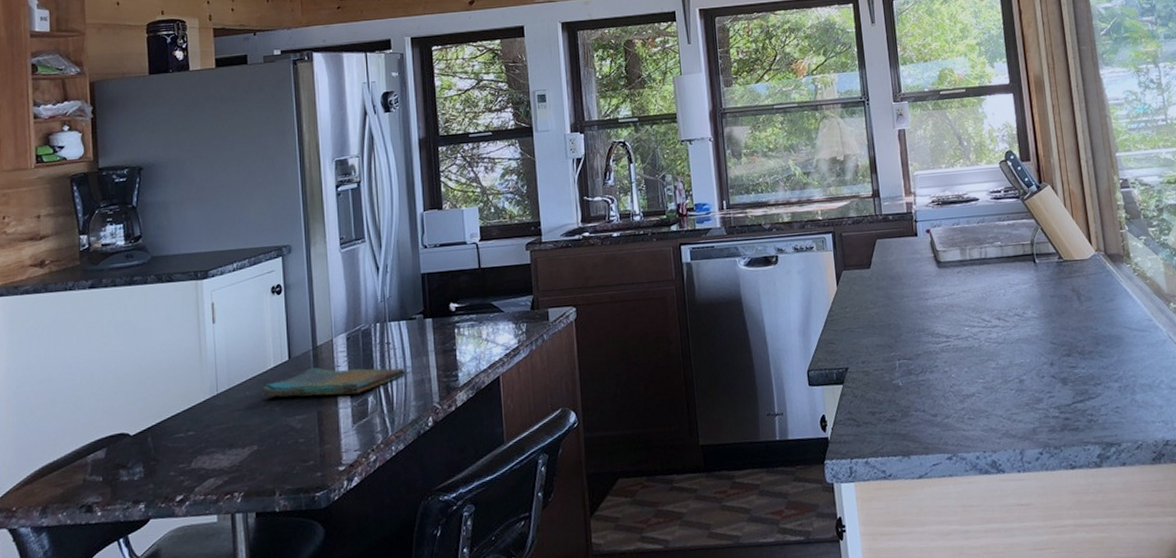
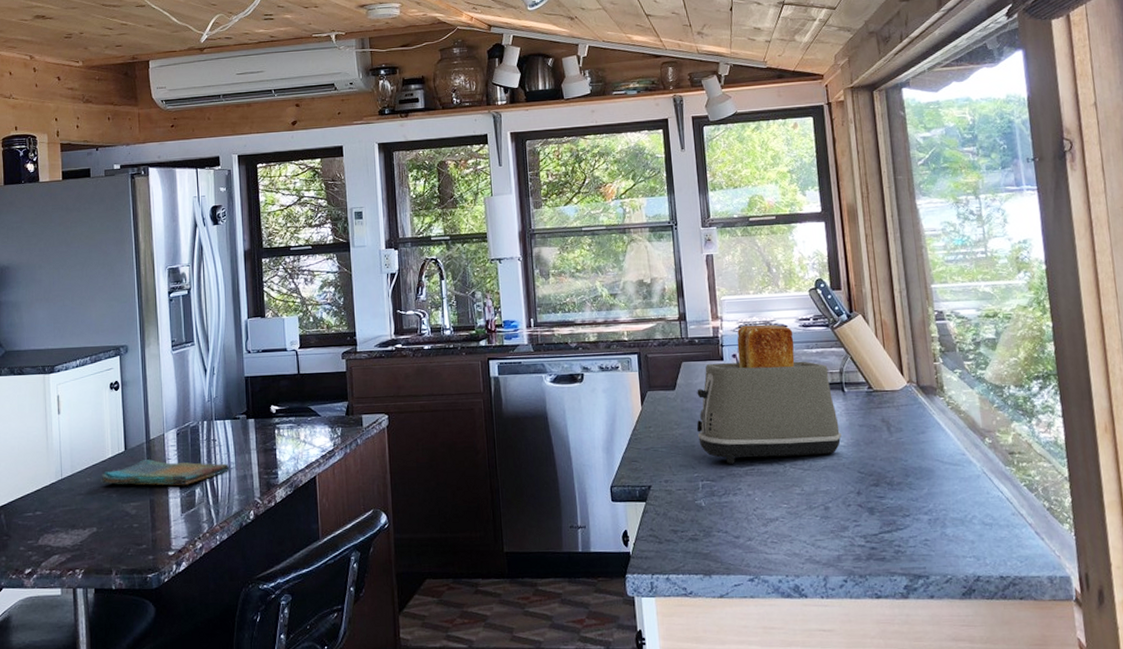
toaster: none [892,198,1034,341] -> present [696,324,841,464]

